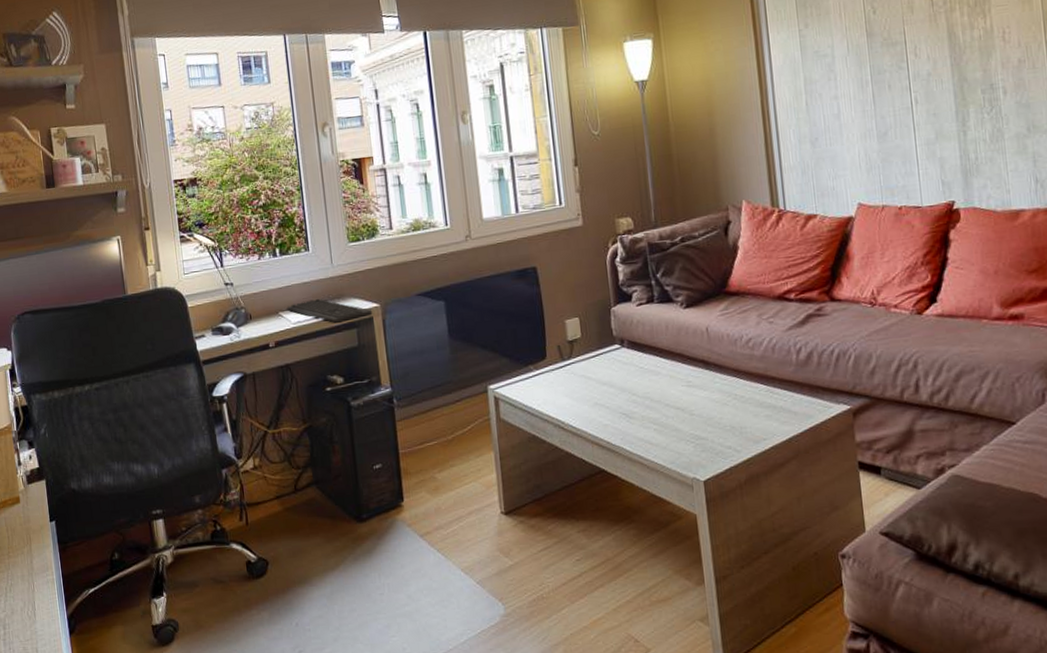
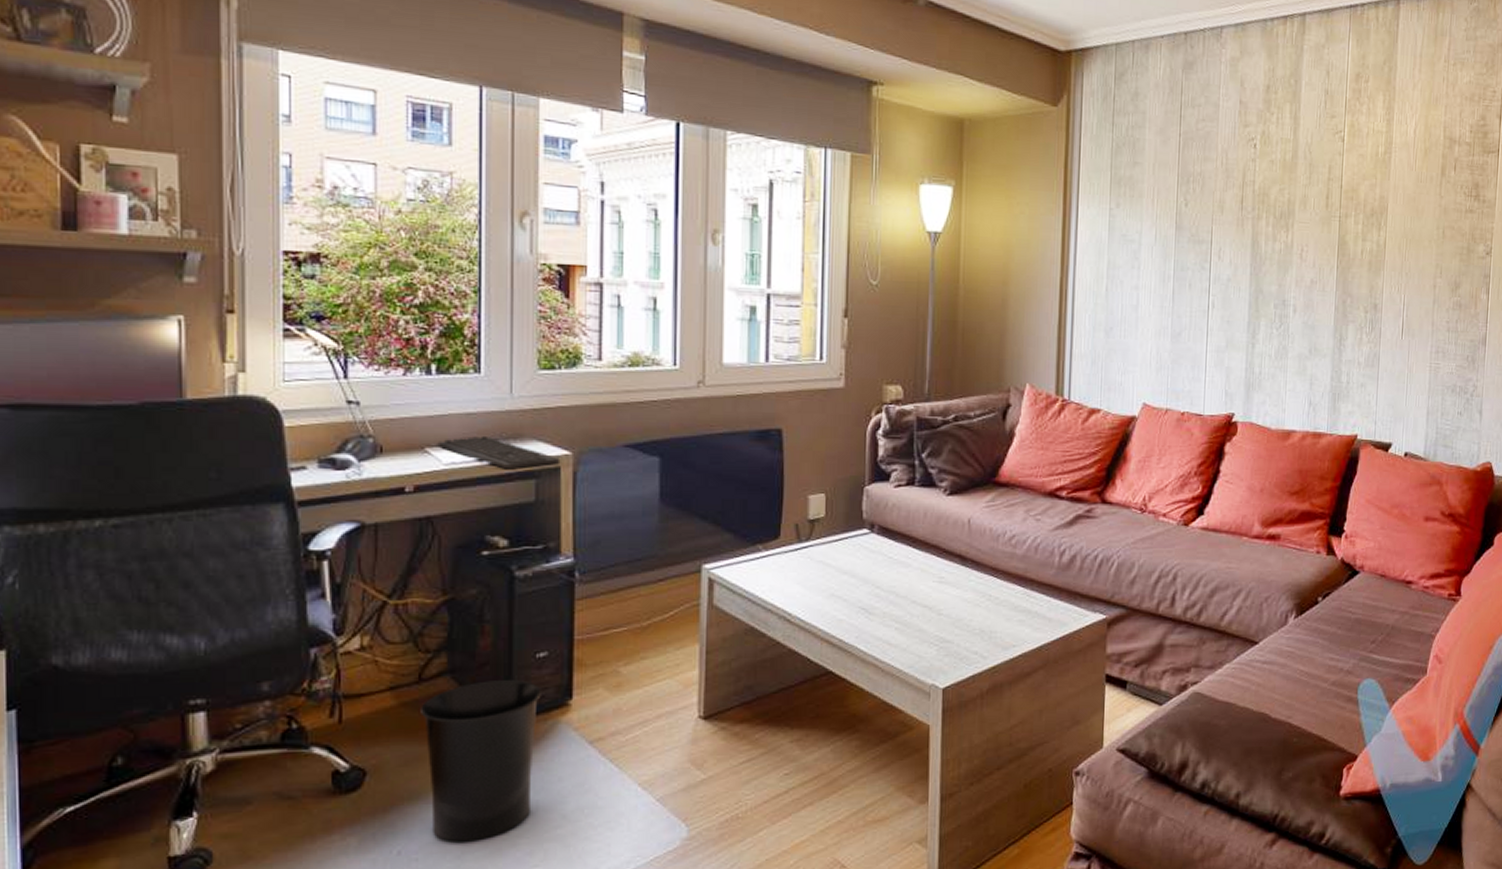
waste bin: none [298,487,384,617] -> present [420,680,541,842]

